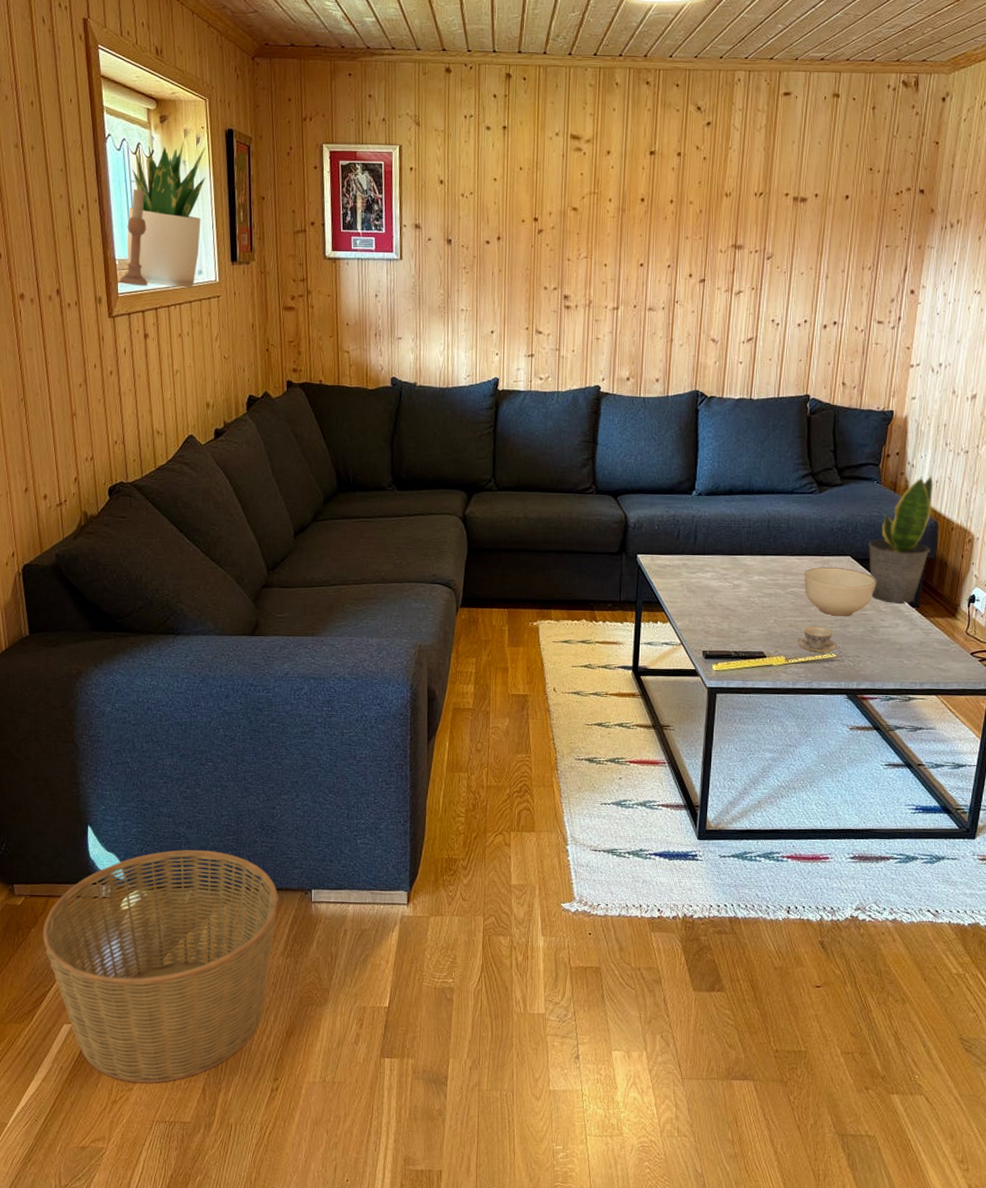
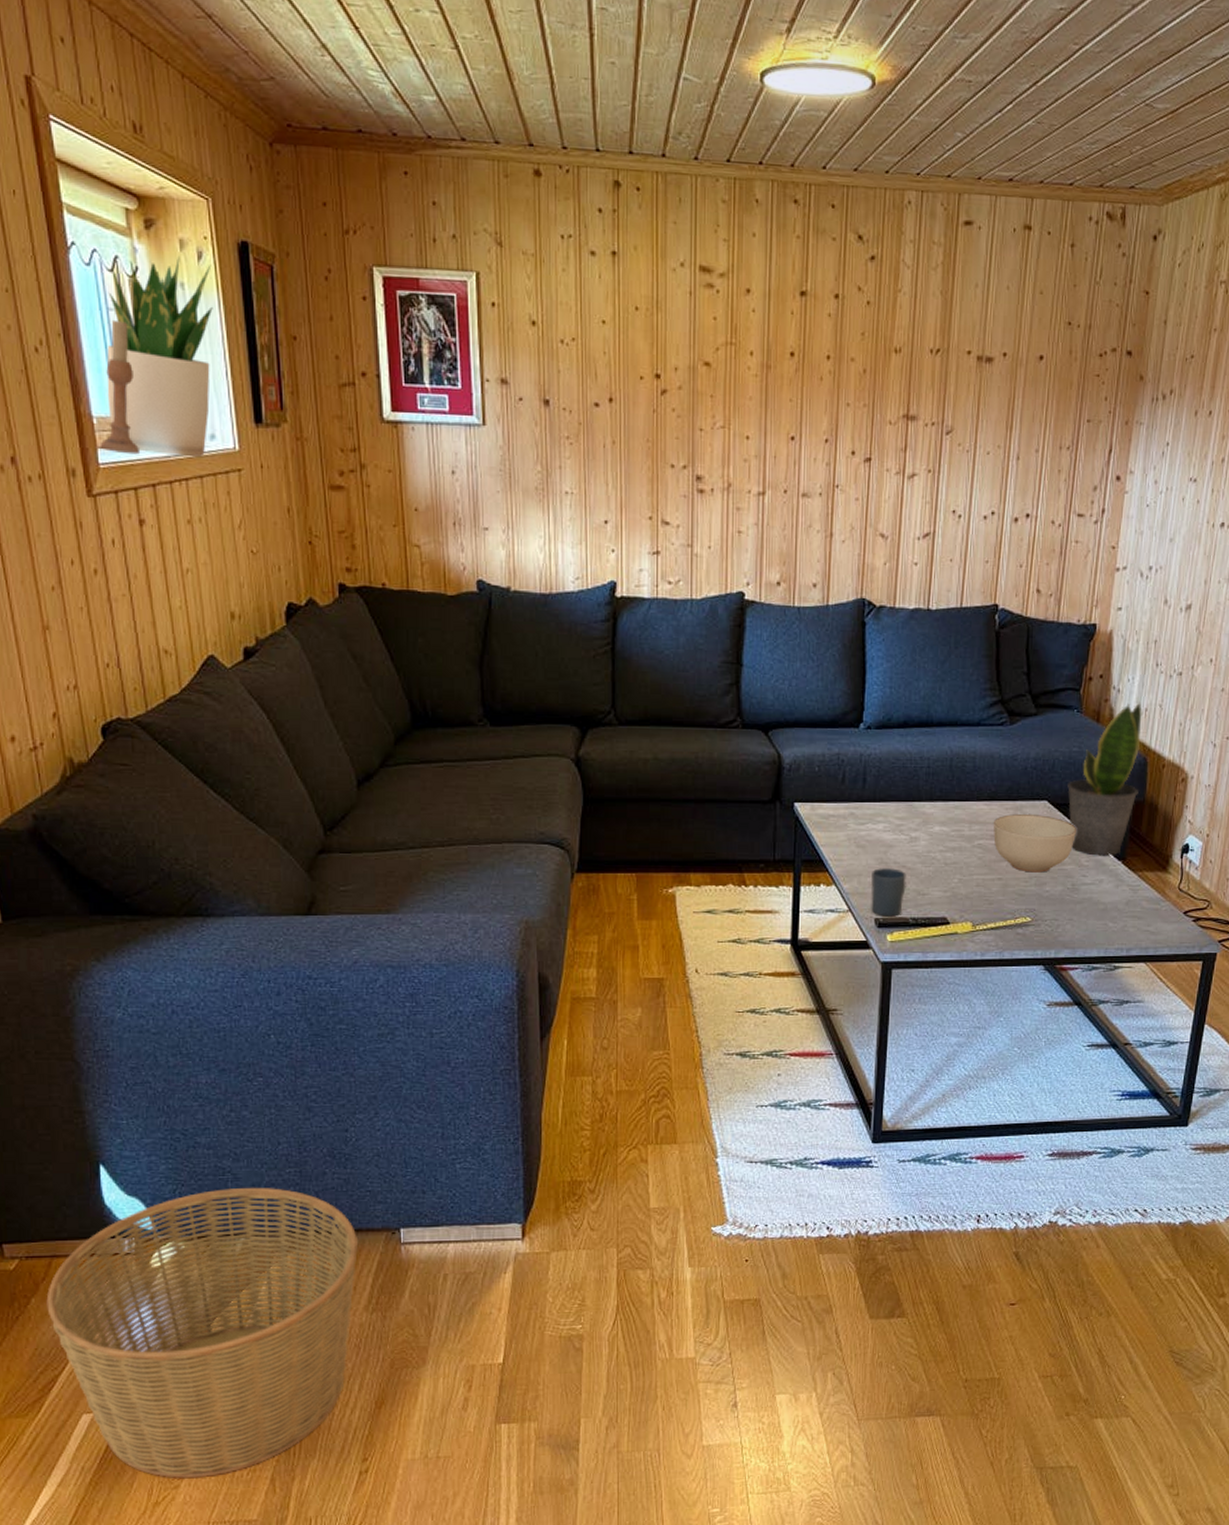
mug: none [699,609,730,650] -> present [870,868,906,917]
teacup: present [797,626,837,653] -> none [986,885,1032,916]

